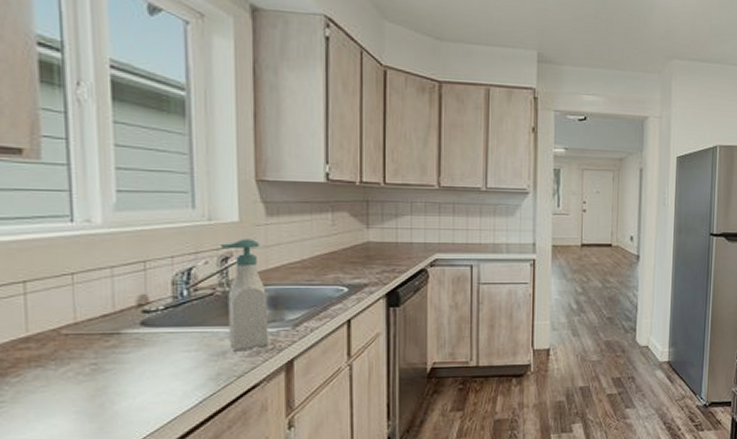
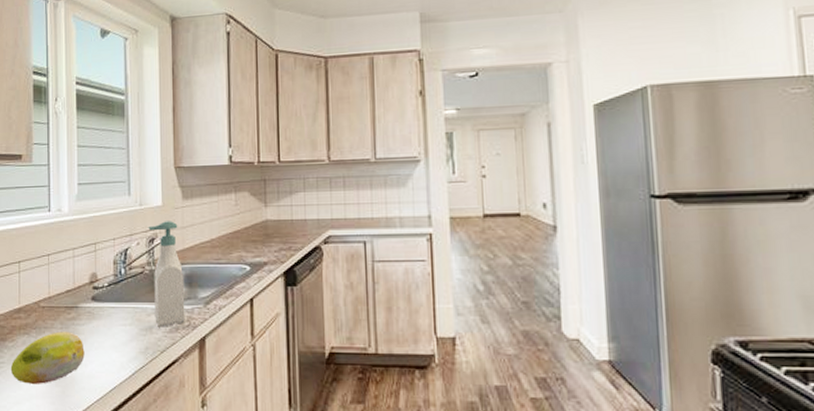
fruit: none [15,361,132,424] -> present [10,331,85,384]

